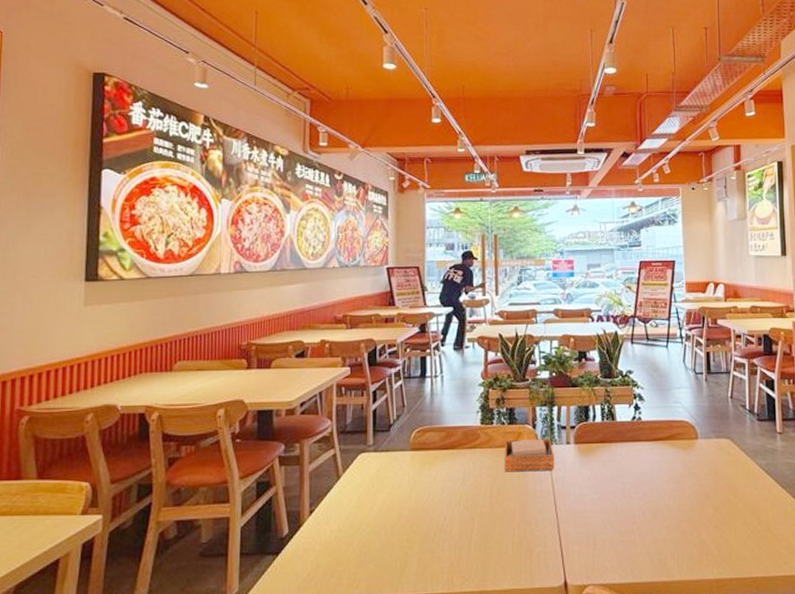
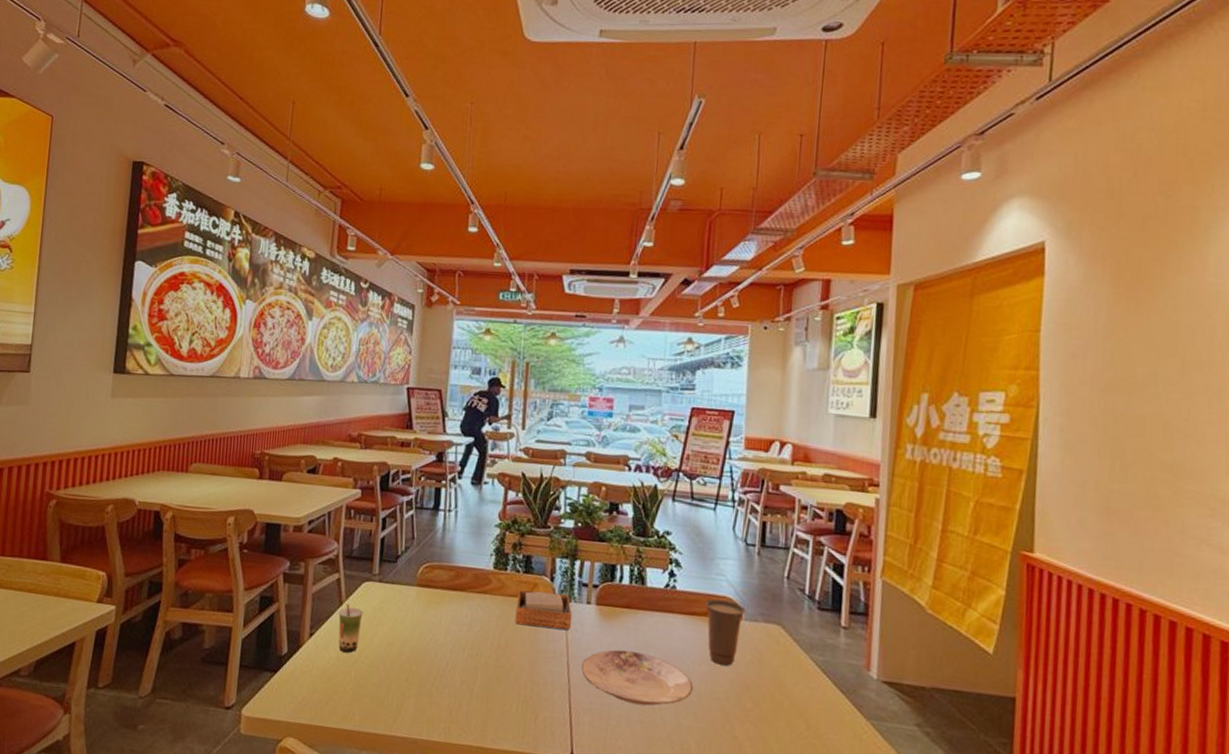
beverage cup: none [337,476,361,524] -> present [338,603,363,653]
plate: none [566,480,664,527] -> present [581,649,694,706]
cup: none [666,424,701,481] -> present [704,599,746,666]

